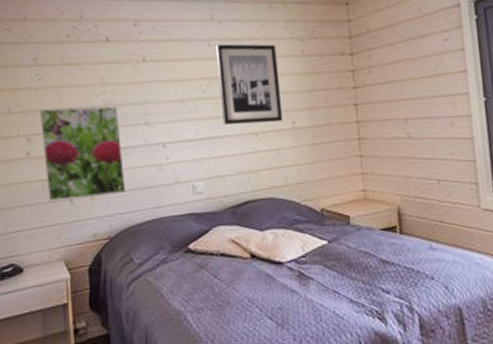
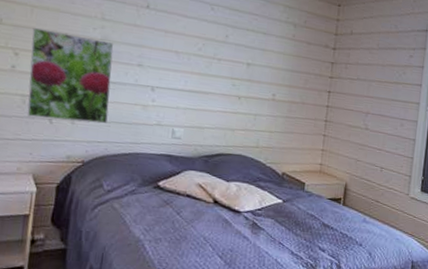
wall art: present [216,44,283,125] -> none [211,10,272,92]

